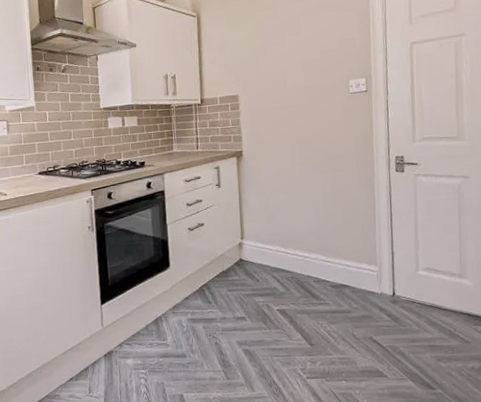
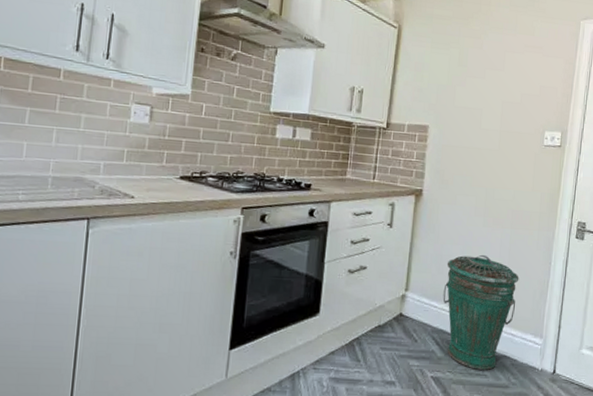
trash can: none [275,198,346,300] -> present [443,254,519,370]

